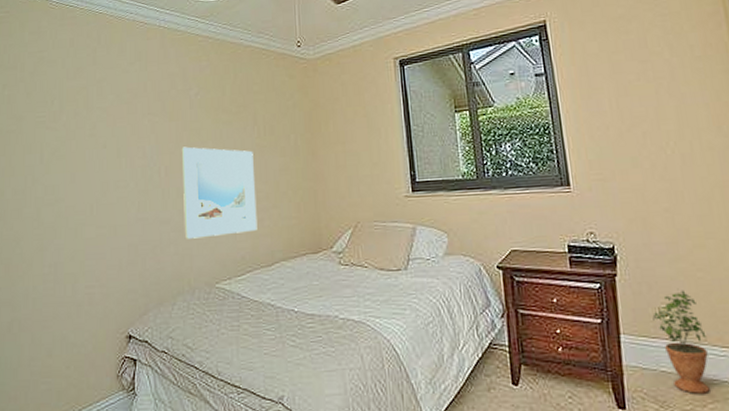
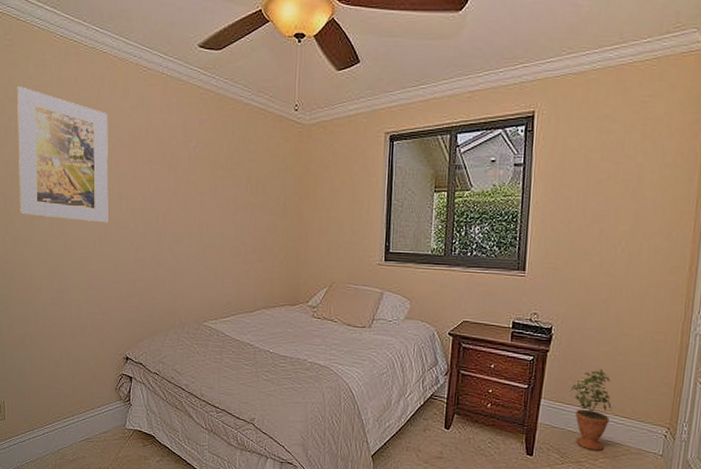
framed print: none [10,54,106,185] -> present [17,86,109,223]
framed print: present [181,146,258,239] -> none [178,196,245,282]

